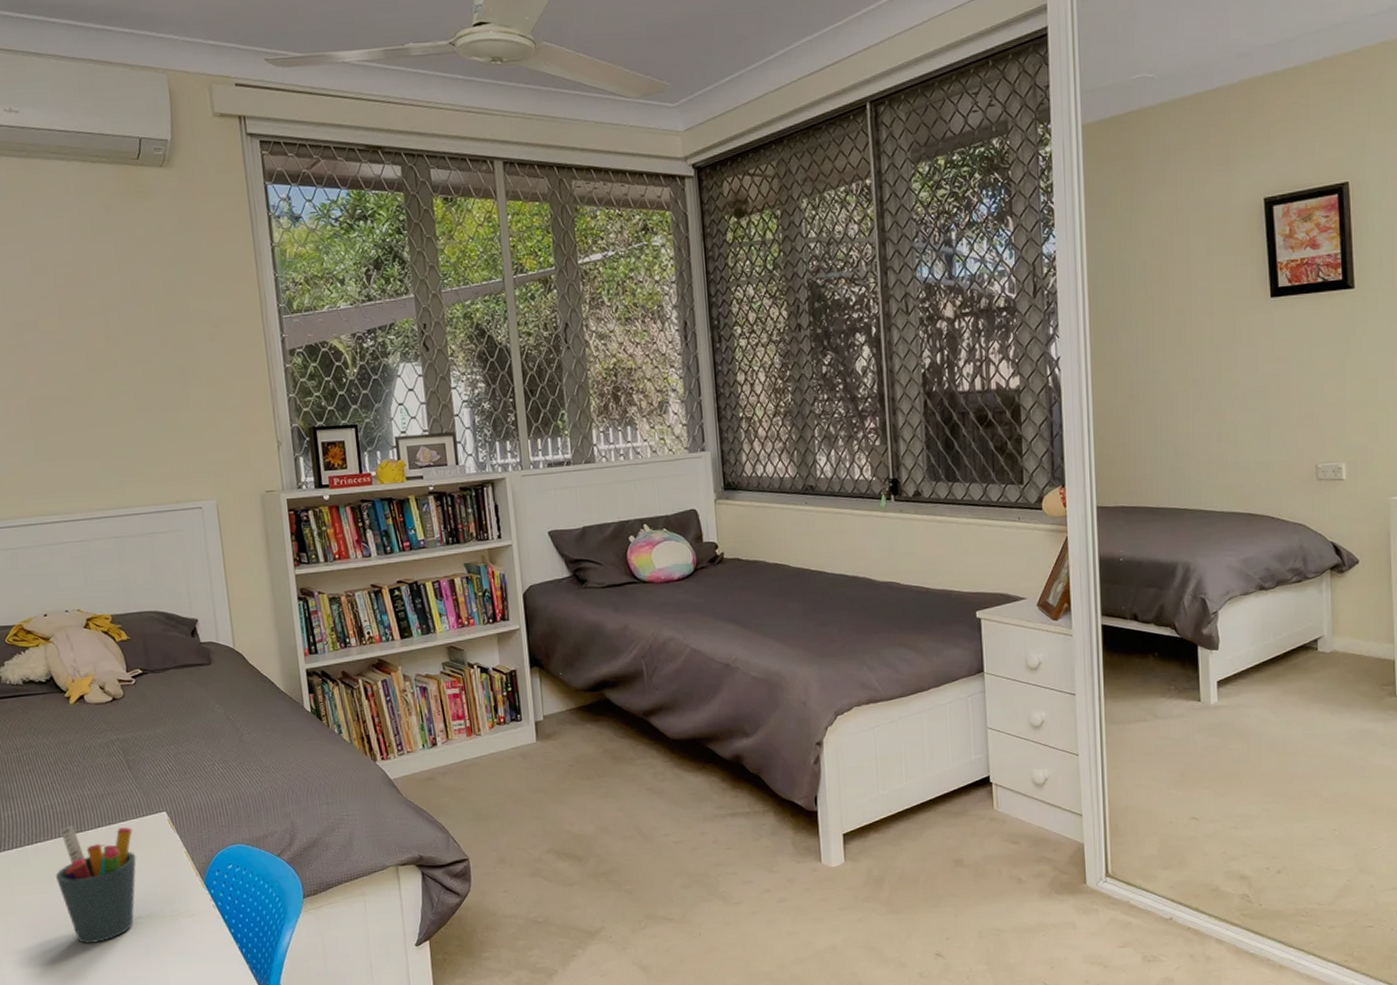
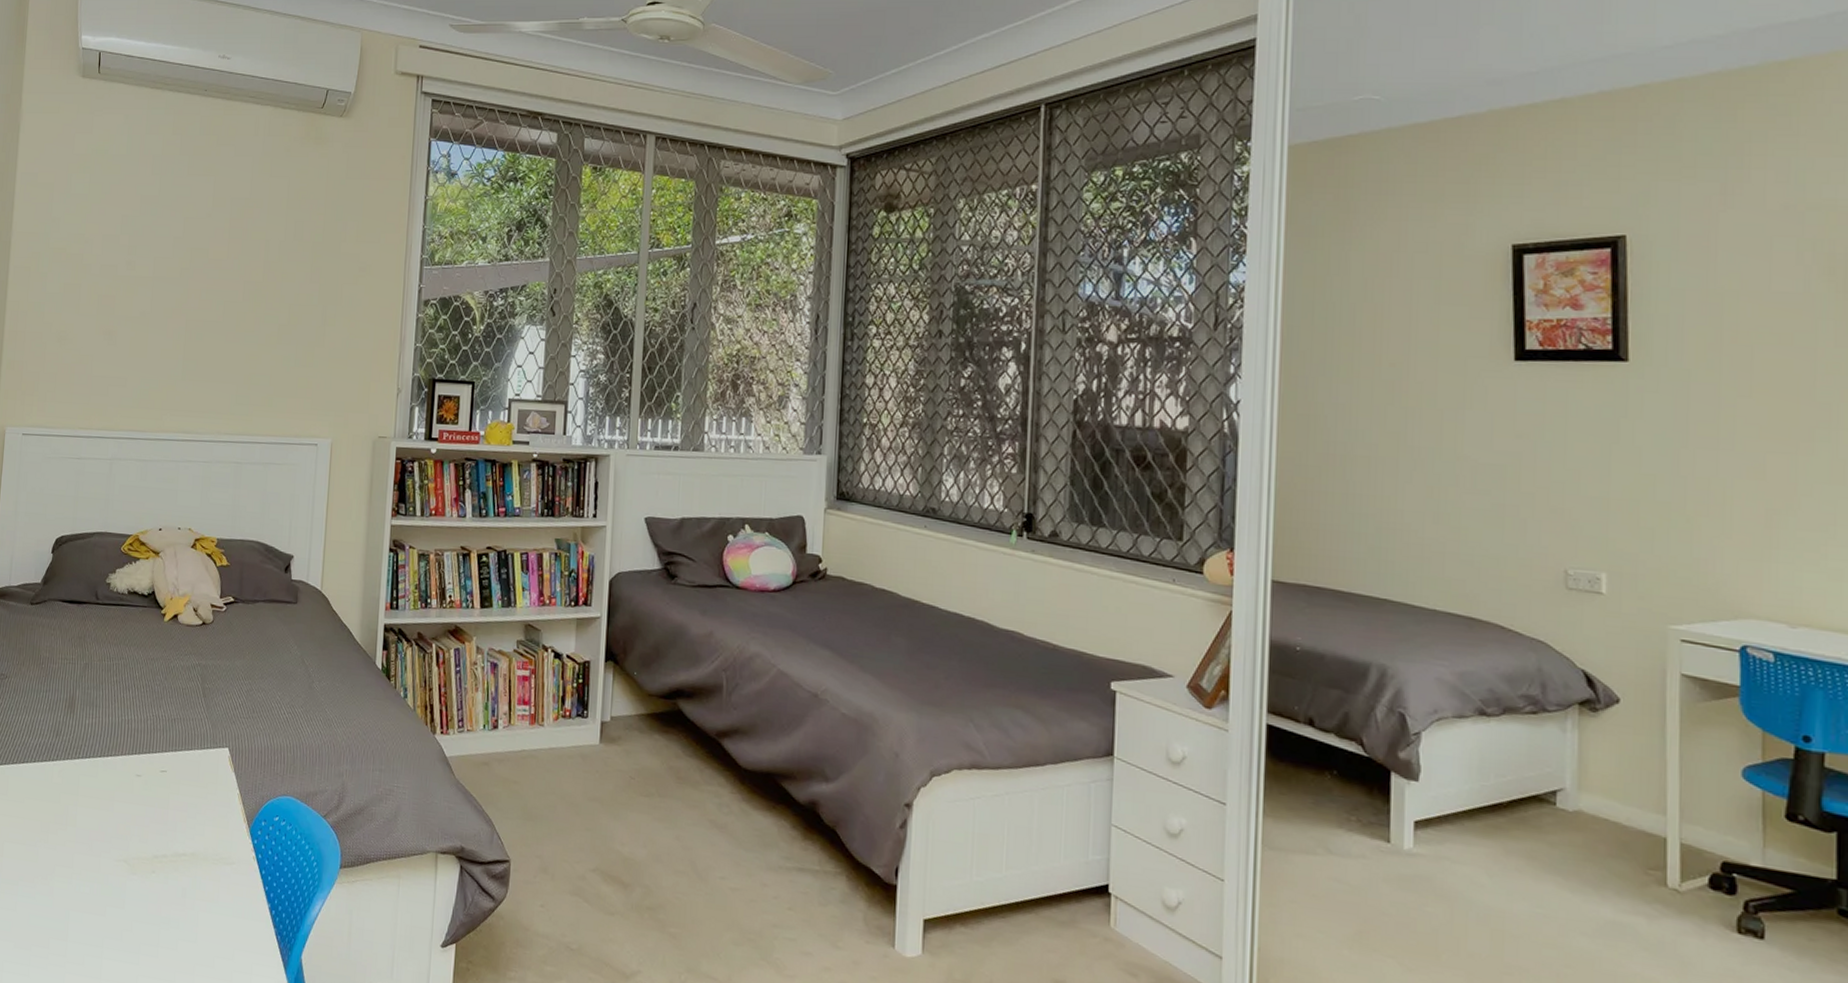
pen holder: present [55,825,136,943] -> none [117,745,195,873]

